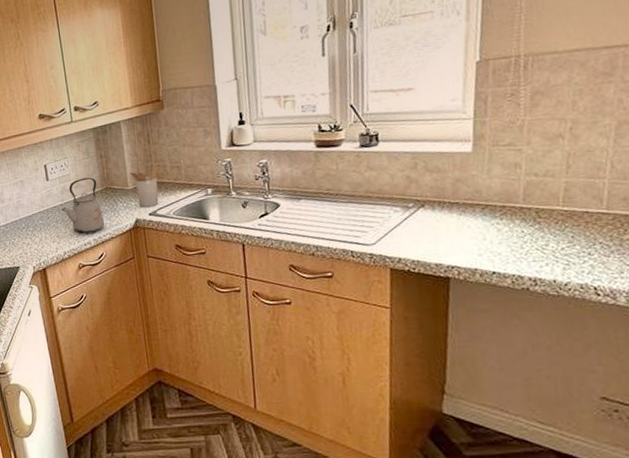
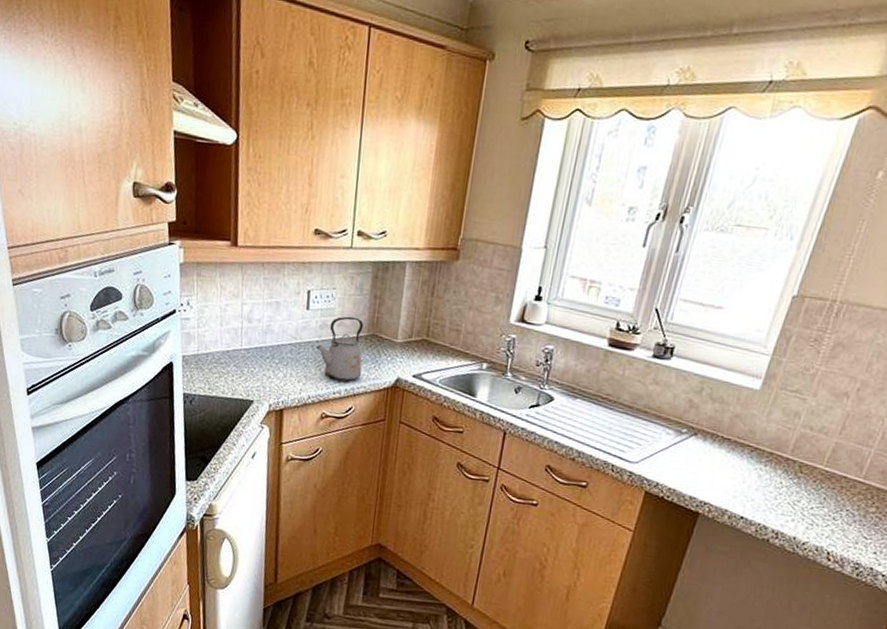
utensil holder: present [130,166,159,208] -> none [403,322,436,368]

